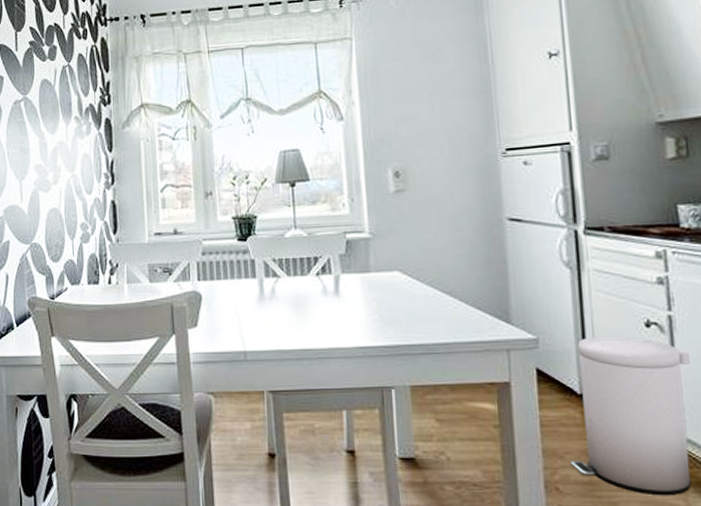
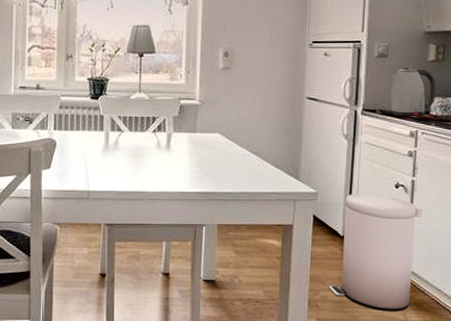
kettle: none [618,169,684,234] -> present [390,67,436,117]

